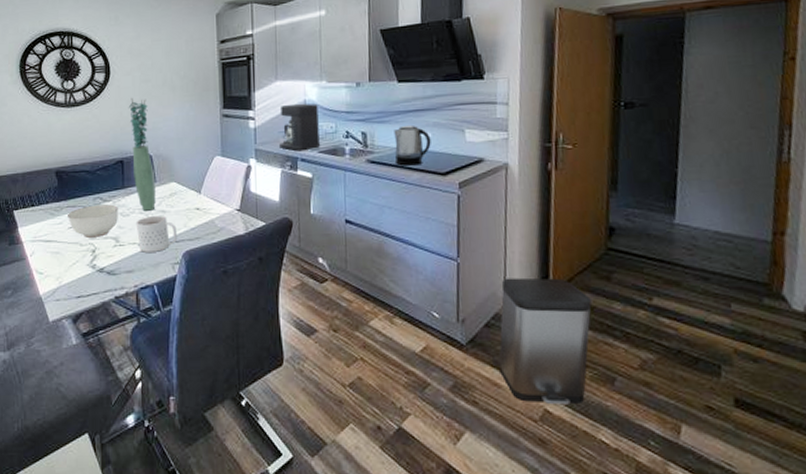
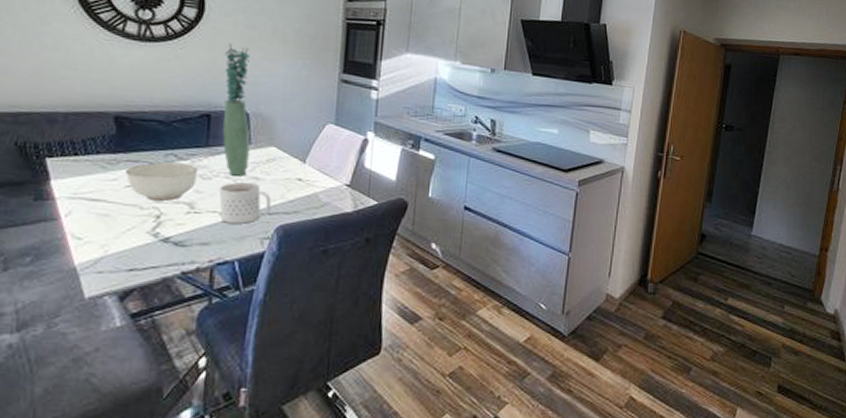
coffee maker: present [279,103,321,150] -> none [402,80,449,130]
kettle: present [394,124,431,166] -> none [520,118,558,160]
pedal bin: present [499,277,592,405] -> none [595,274,680,393]

